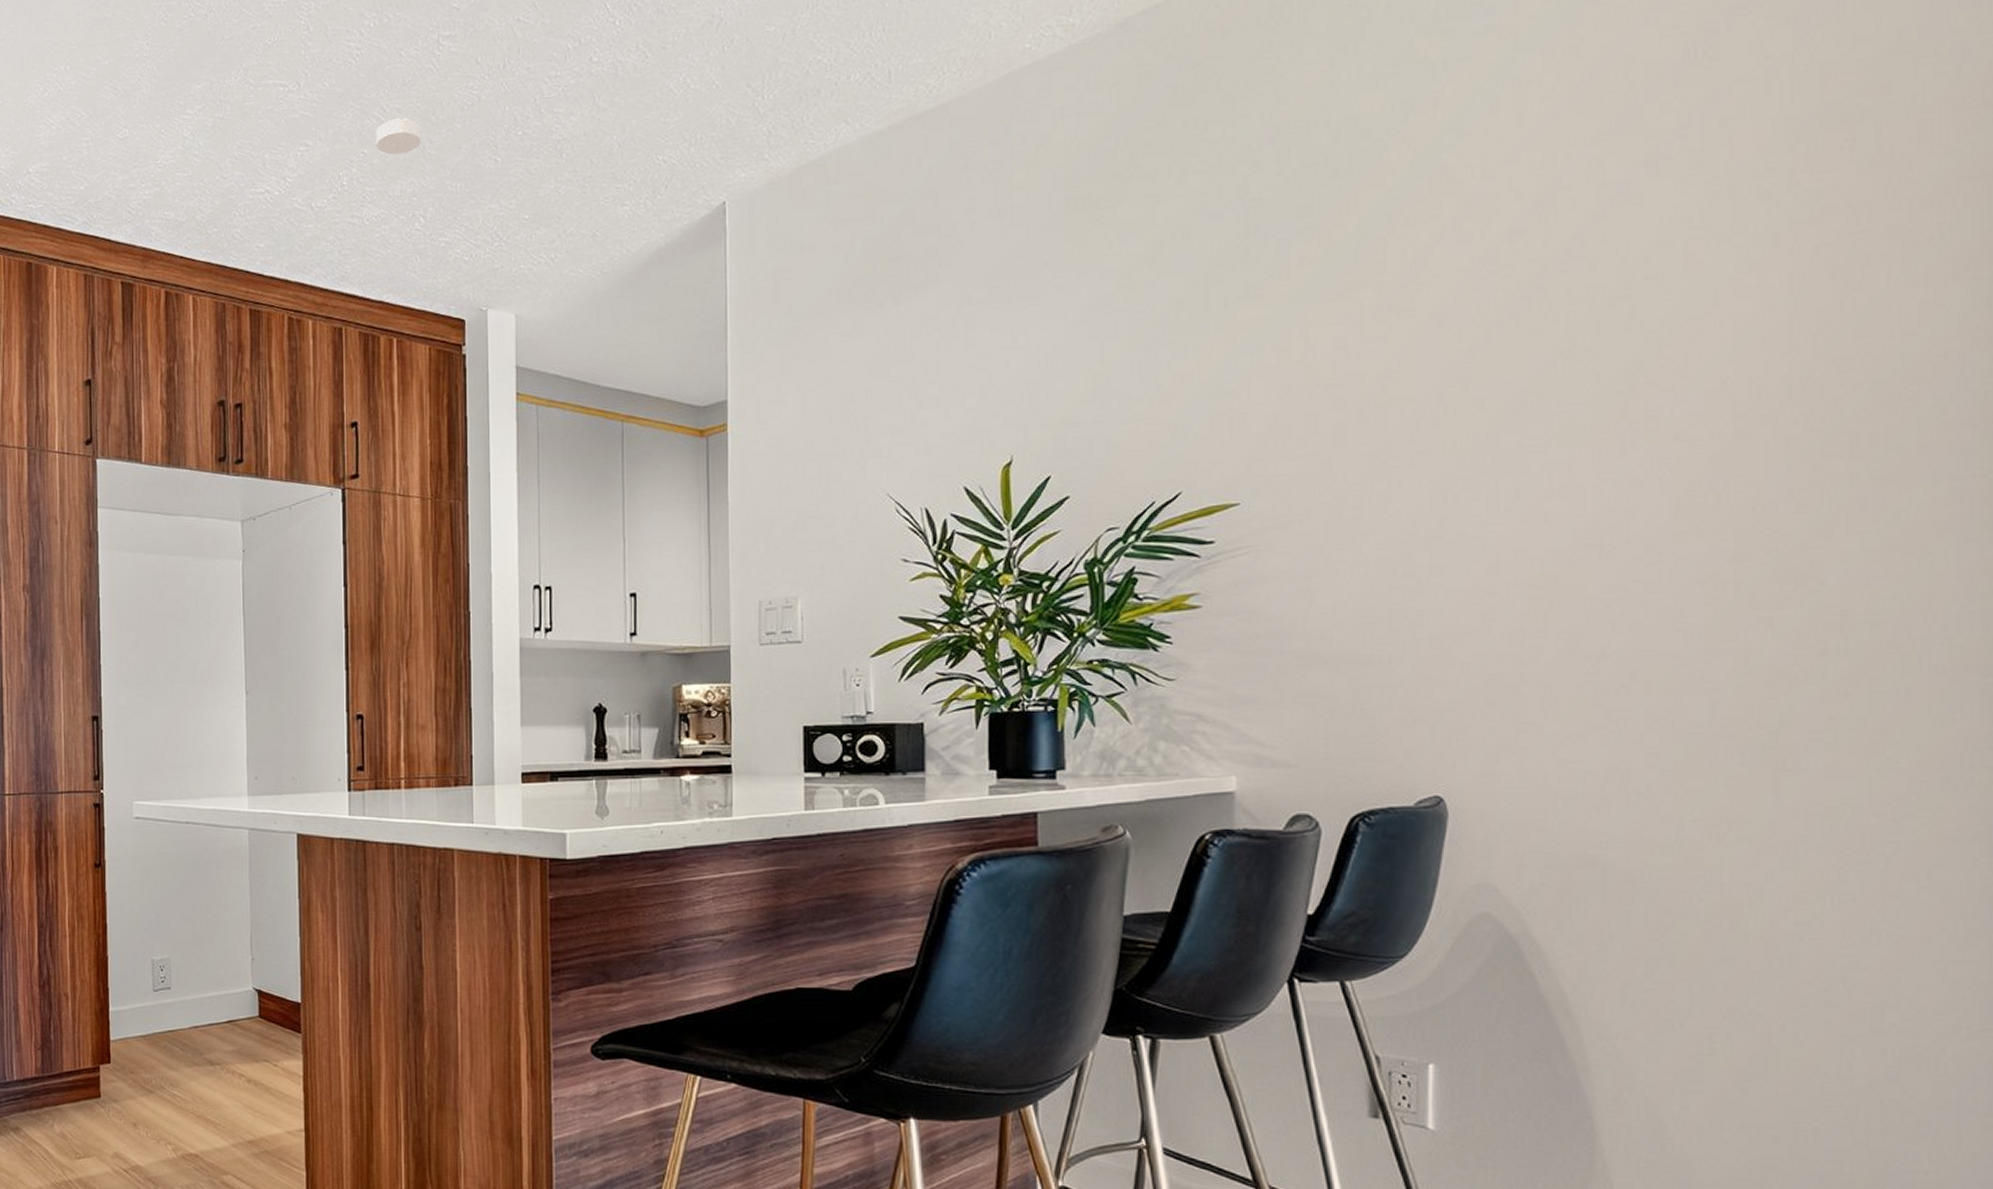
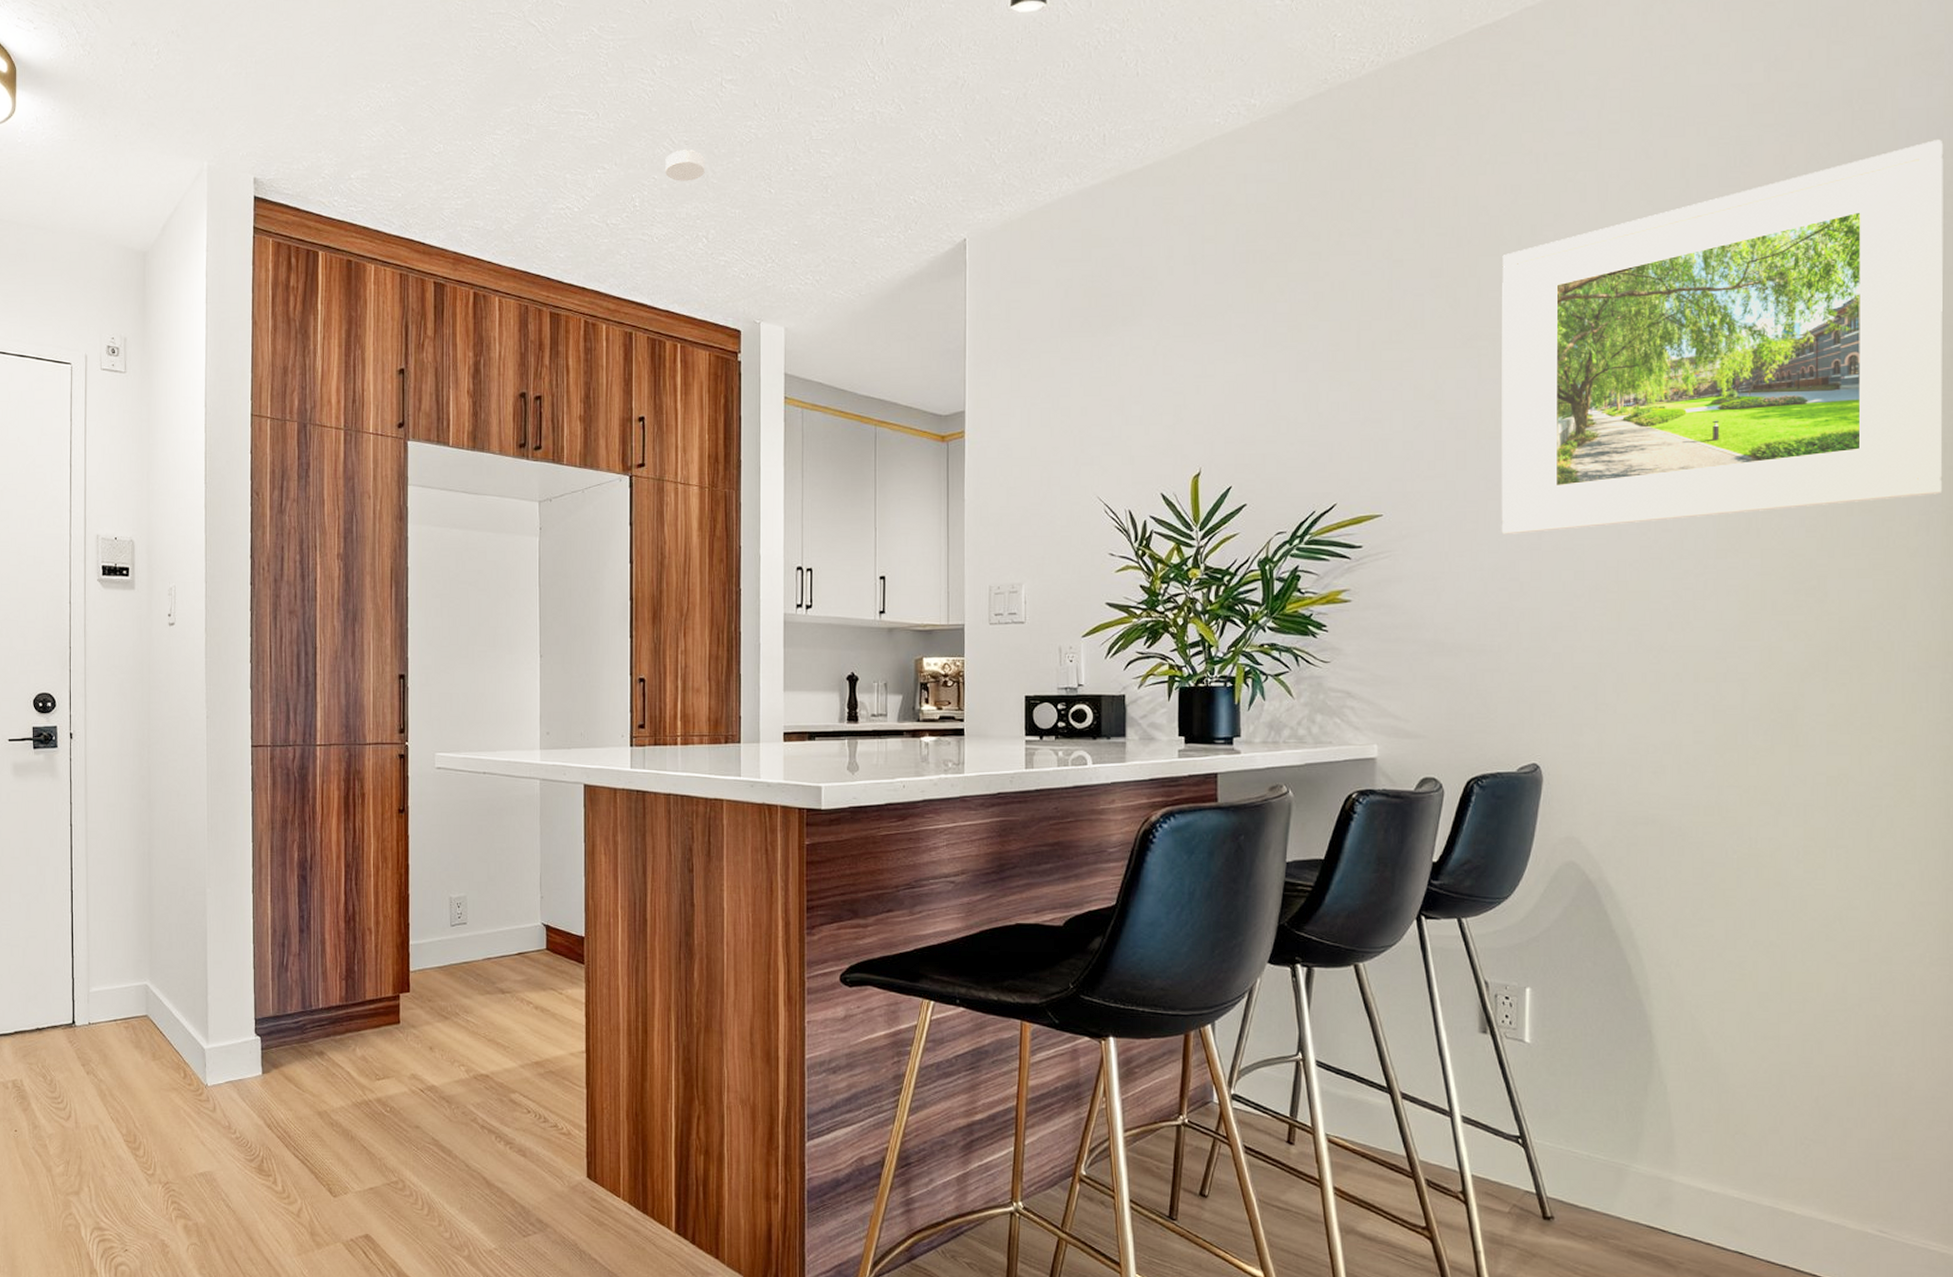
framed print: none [1390,10,1982,522] -> present [1501,140,1944,534]

